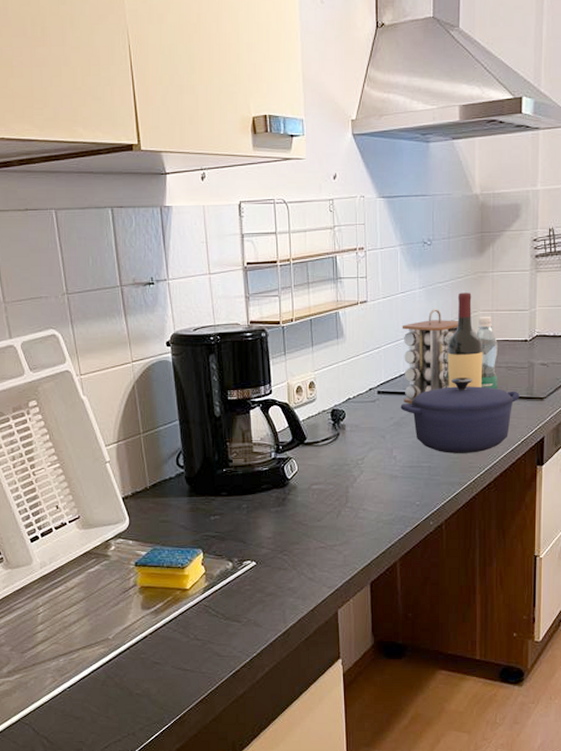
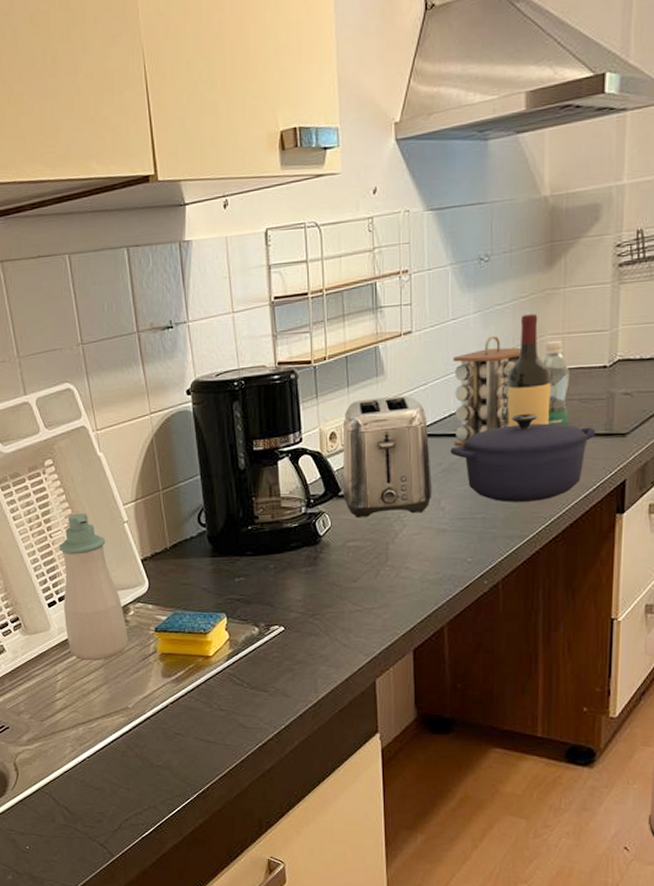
soap bottle: none [42,452,110,594] -> present [59,513,129,661]
toaster: none [307,356,386,464] -> present [342,395,433,518]

